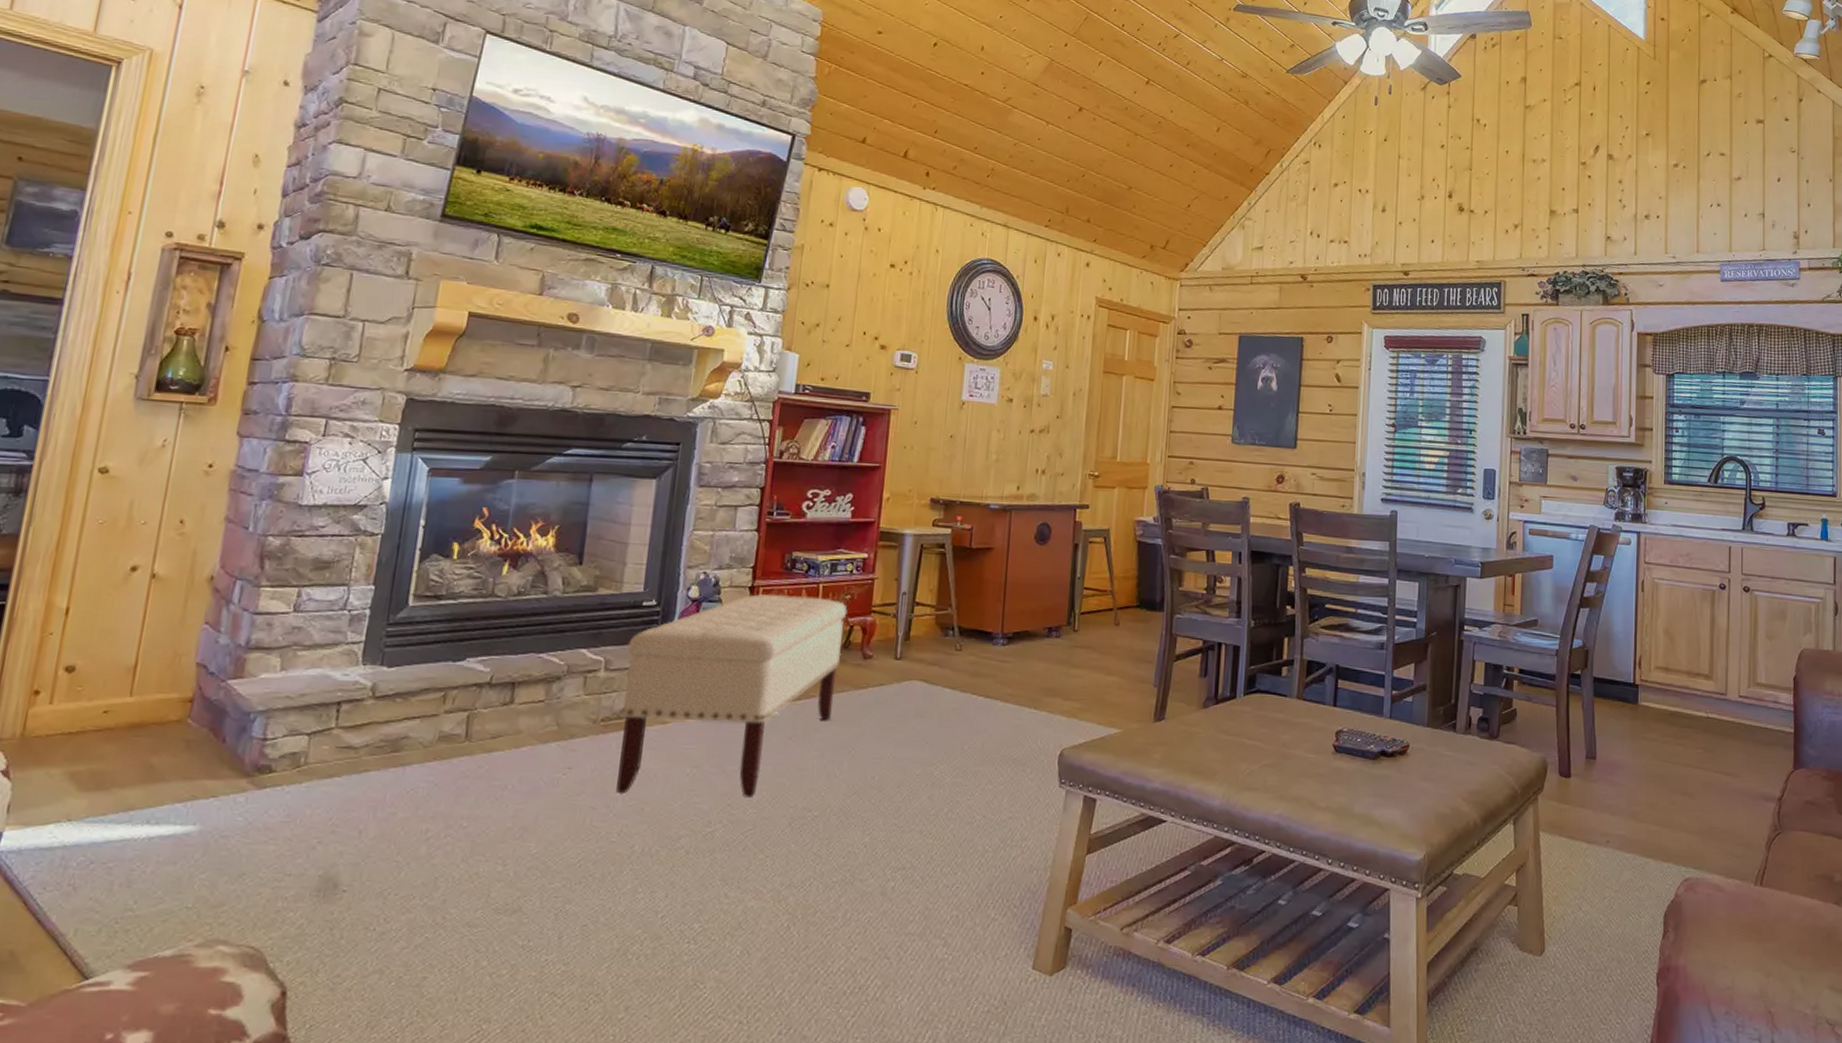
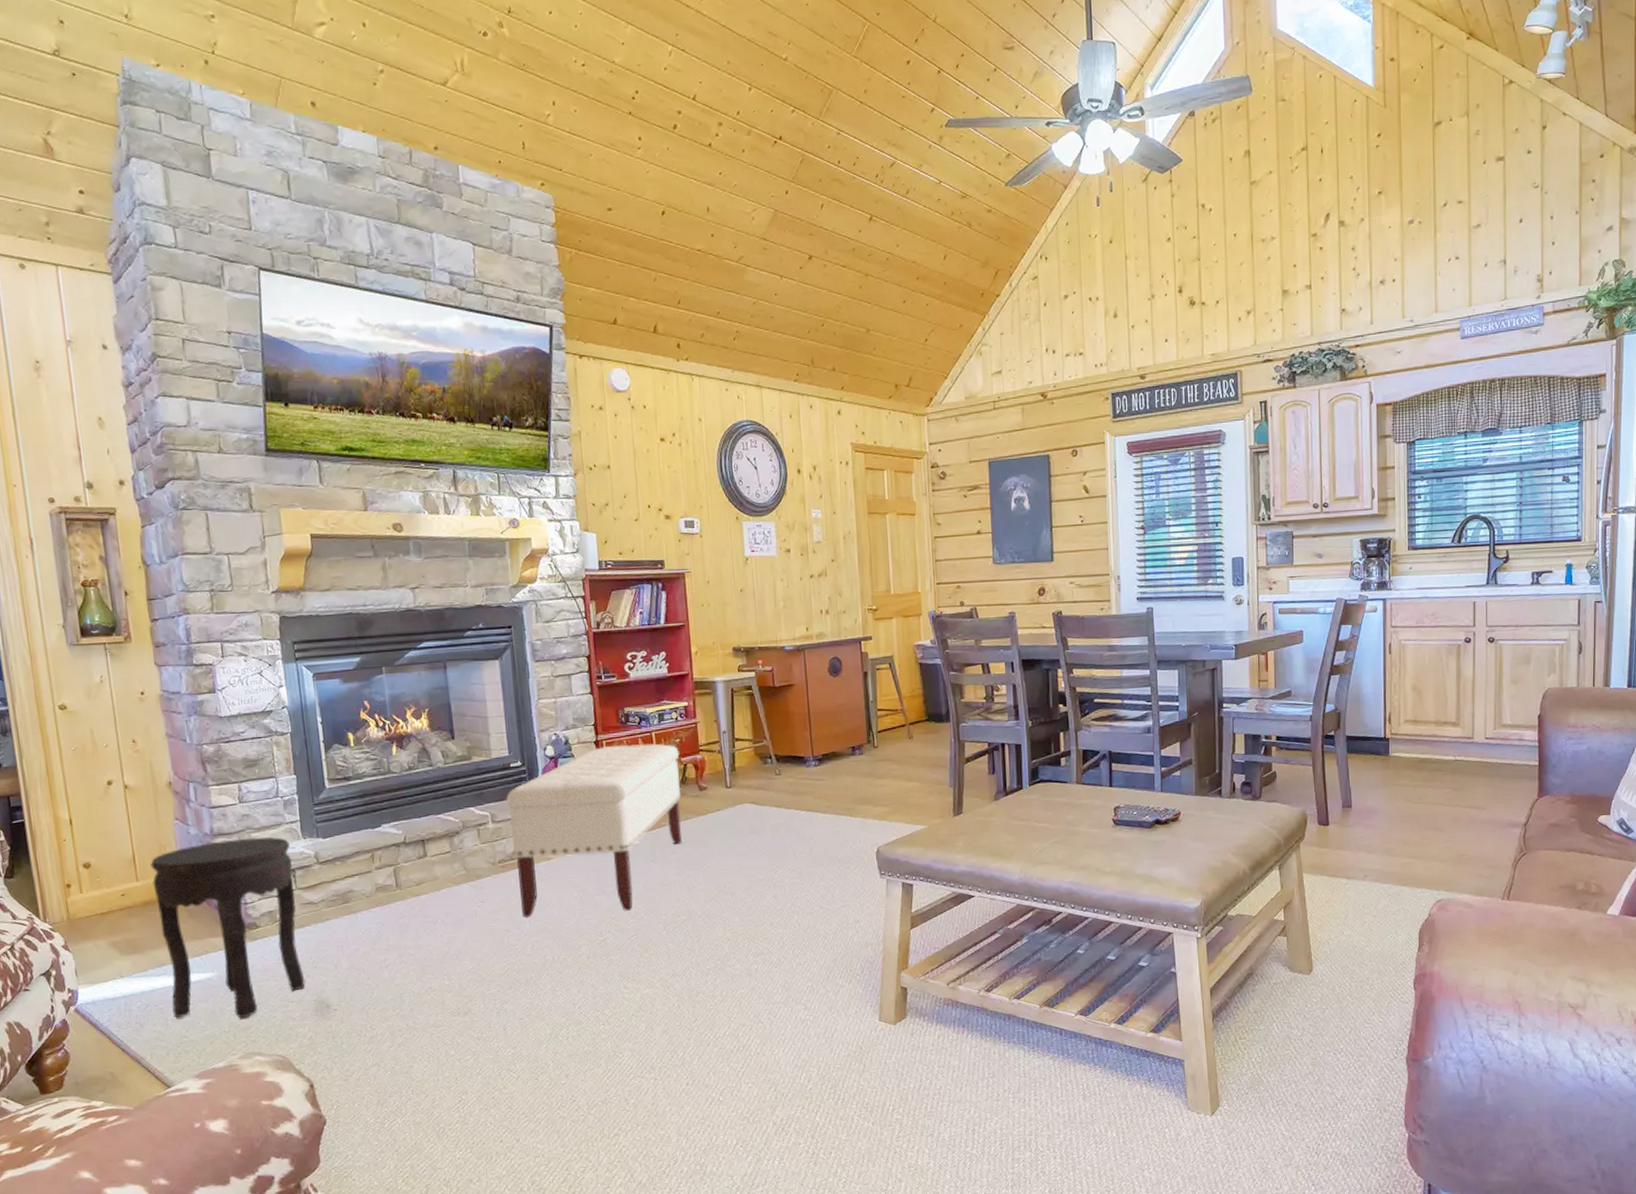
side table: none [123,656,344,892] -> present [150,837,306,1019]

